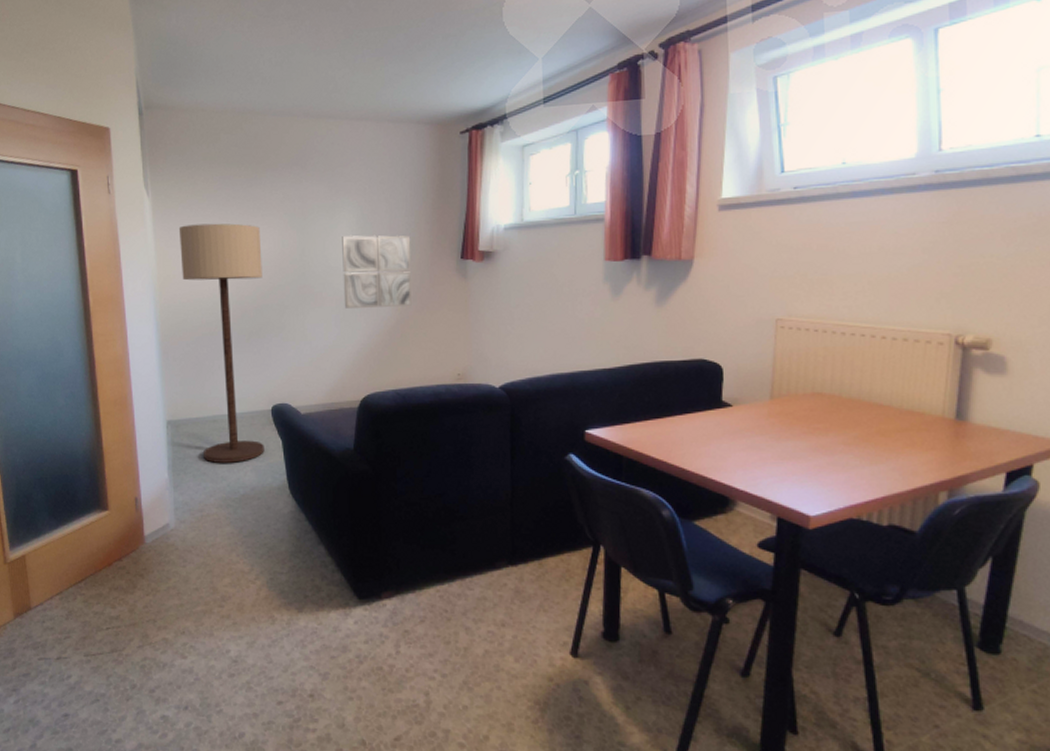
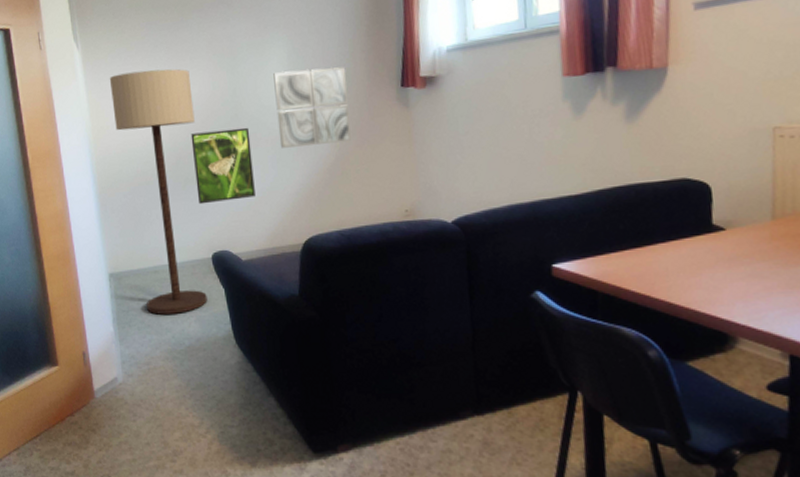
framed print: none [257,286,318,358] -> present [190,127,255,205]

